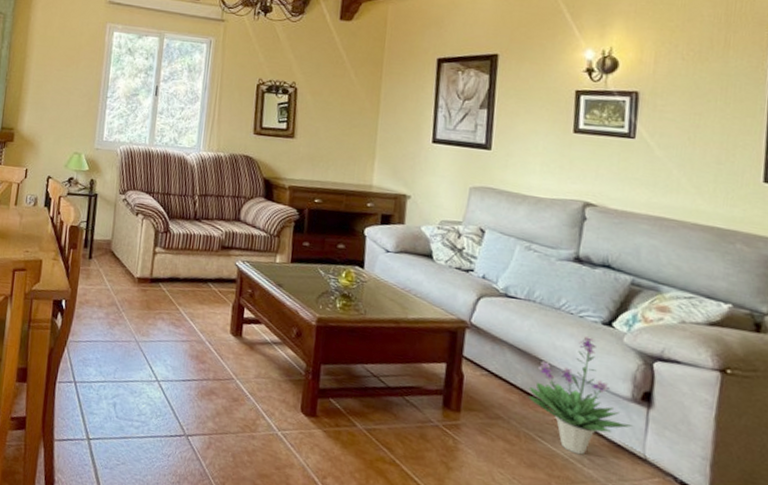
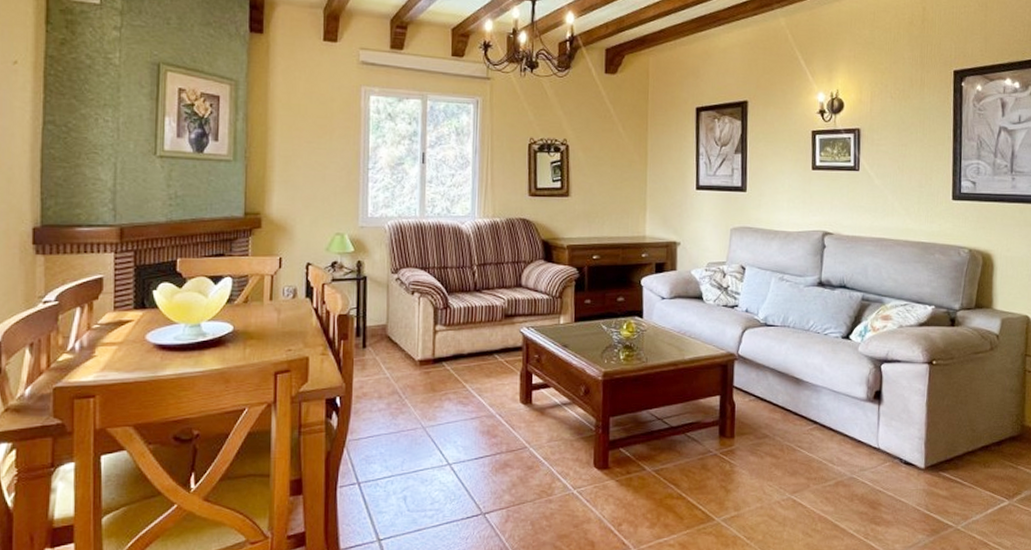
potted plant: present [529,335,632,455] -> none [788,350,868,456]

